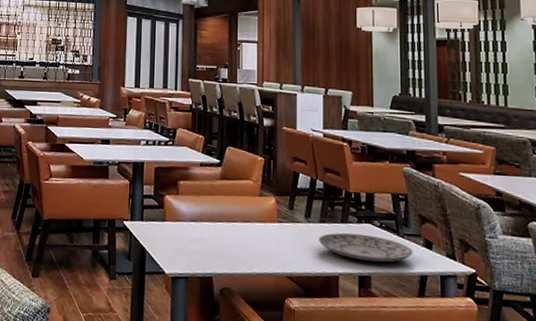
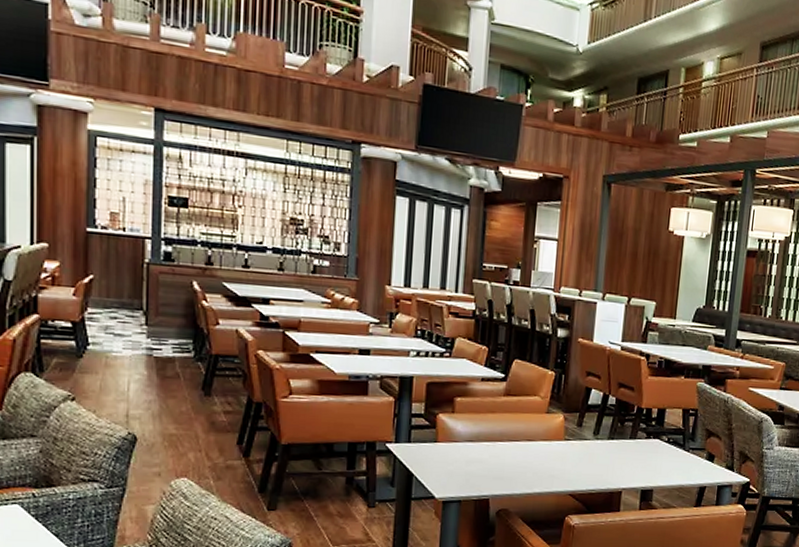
plate: present [318,232,413,263] -> none [605,448,696,476]

